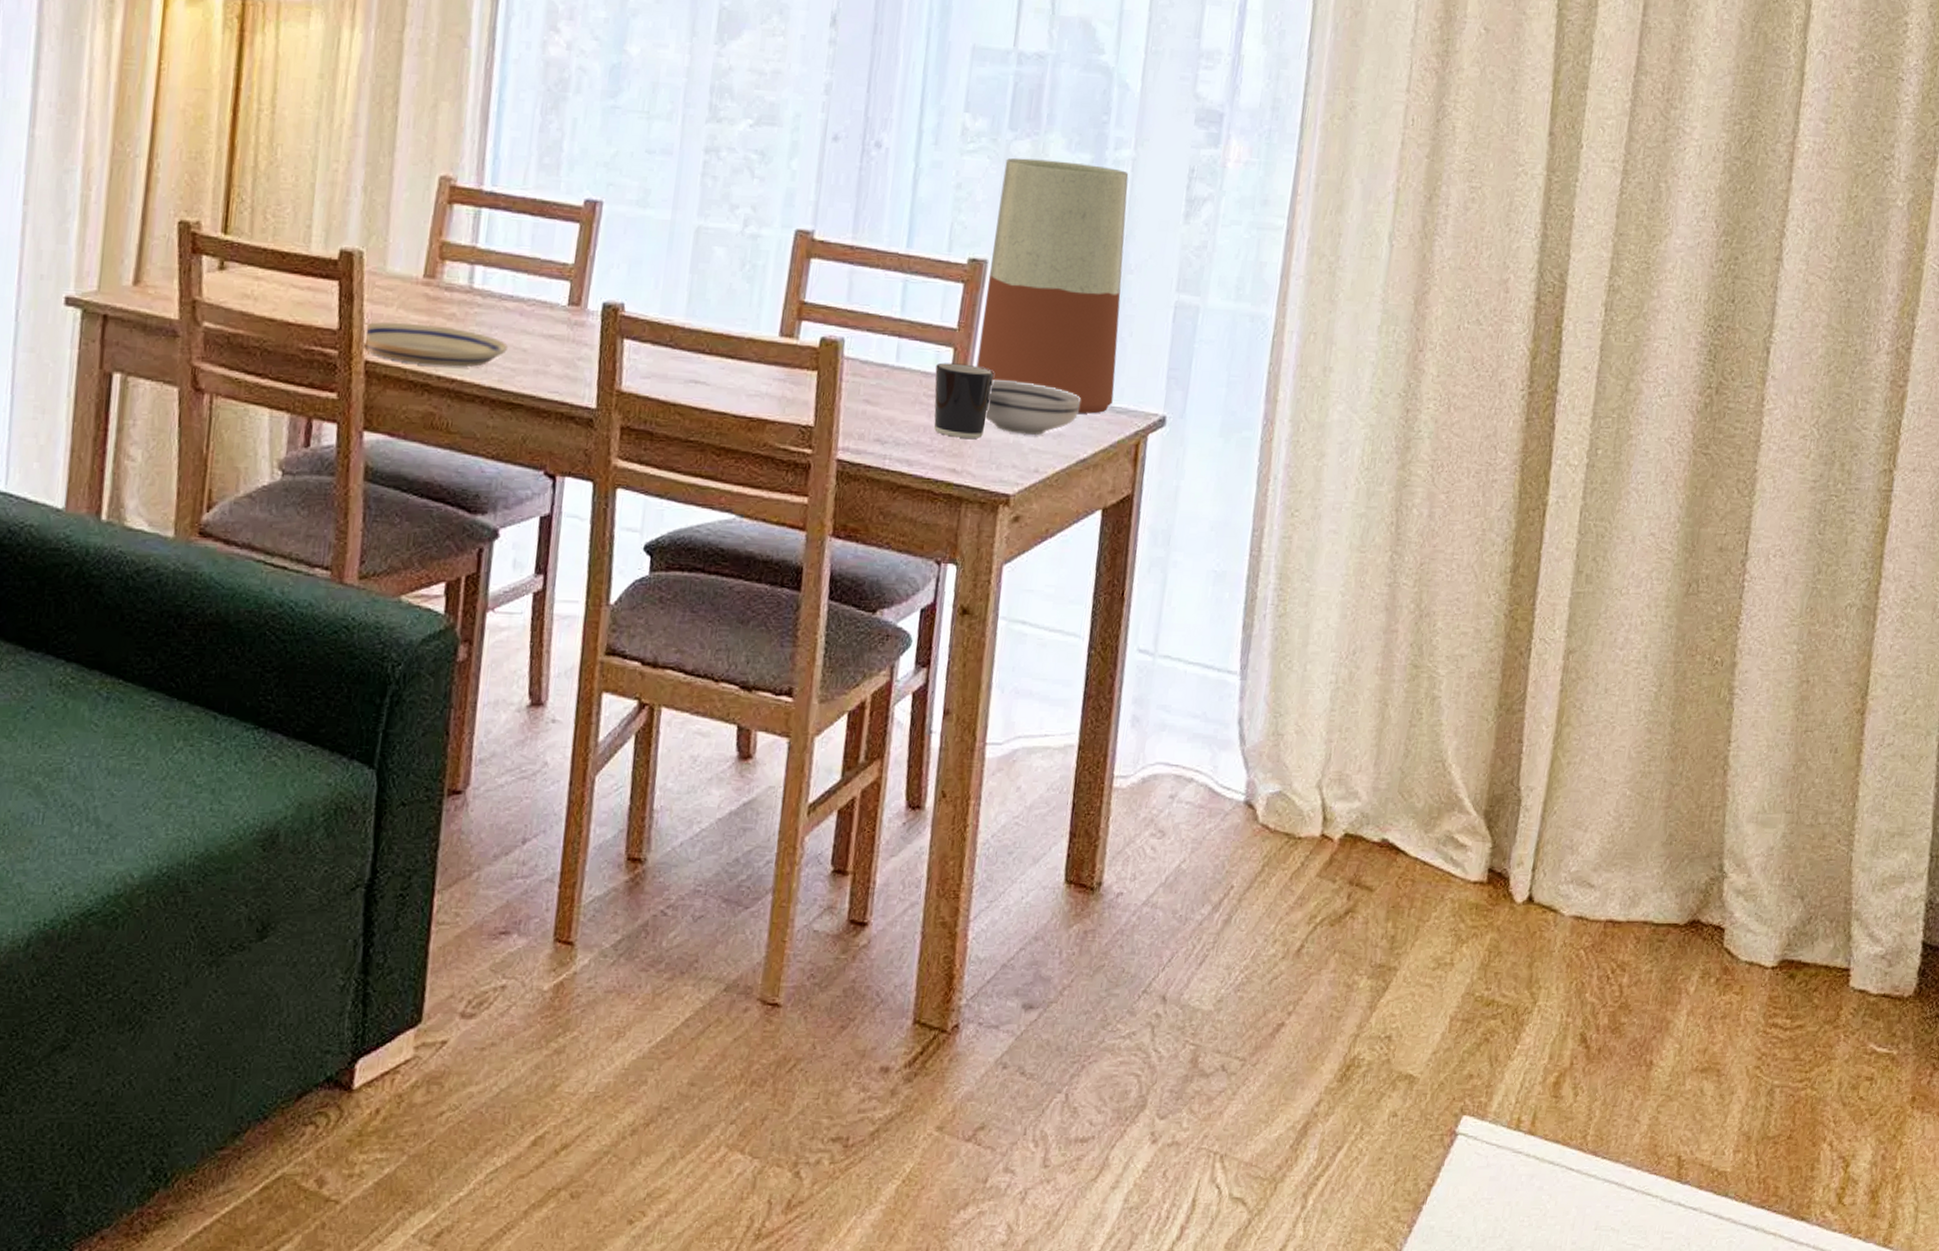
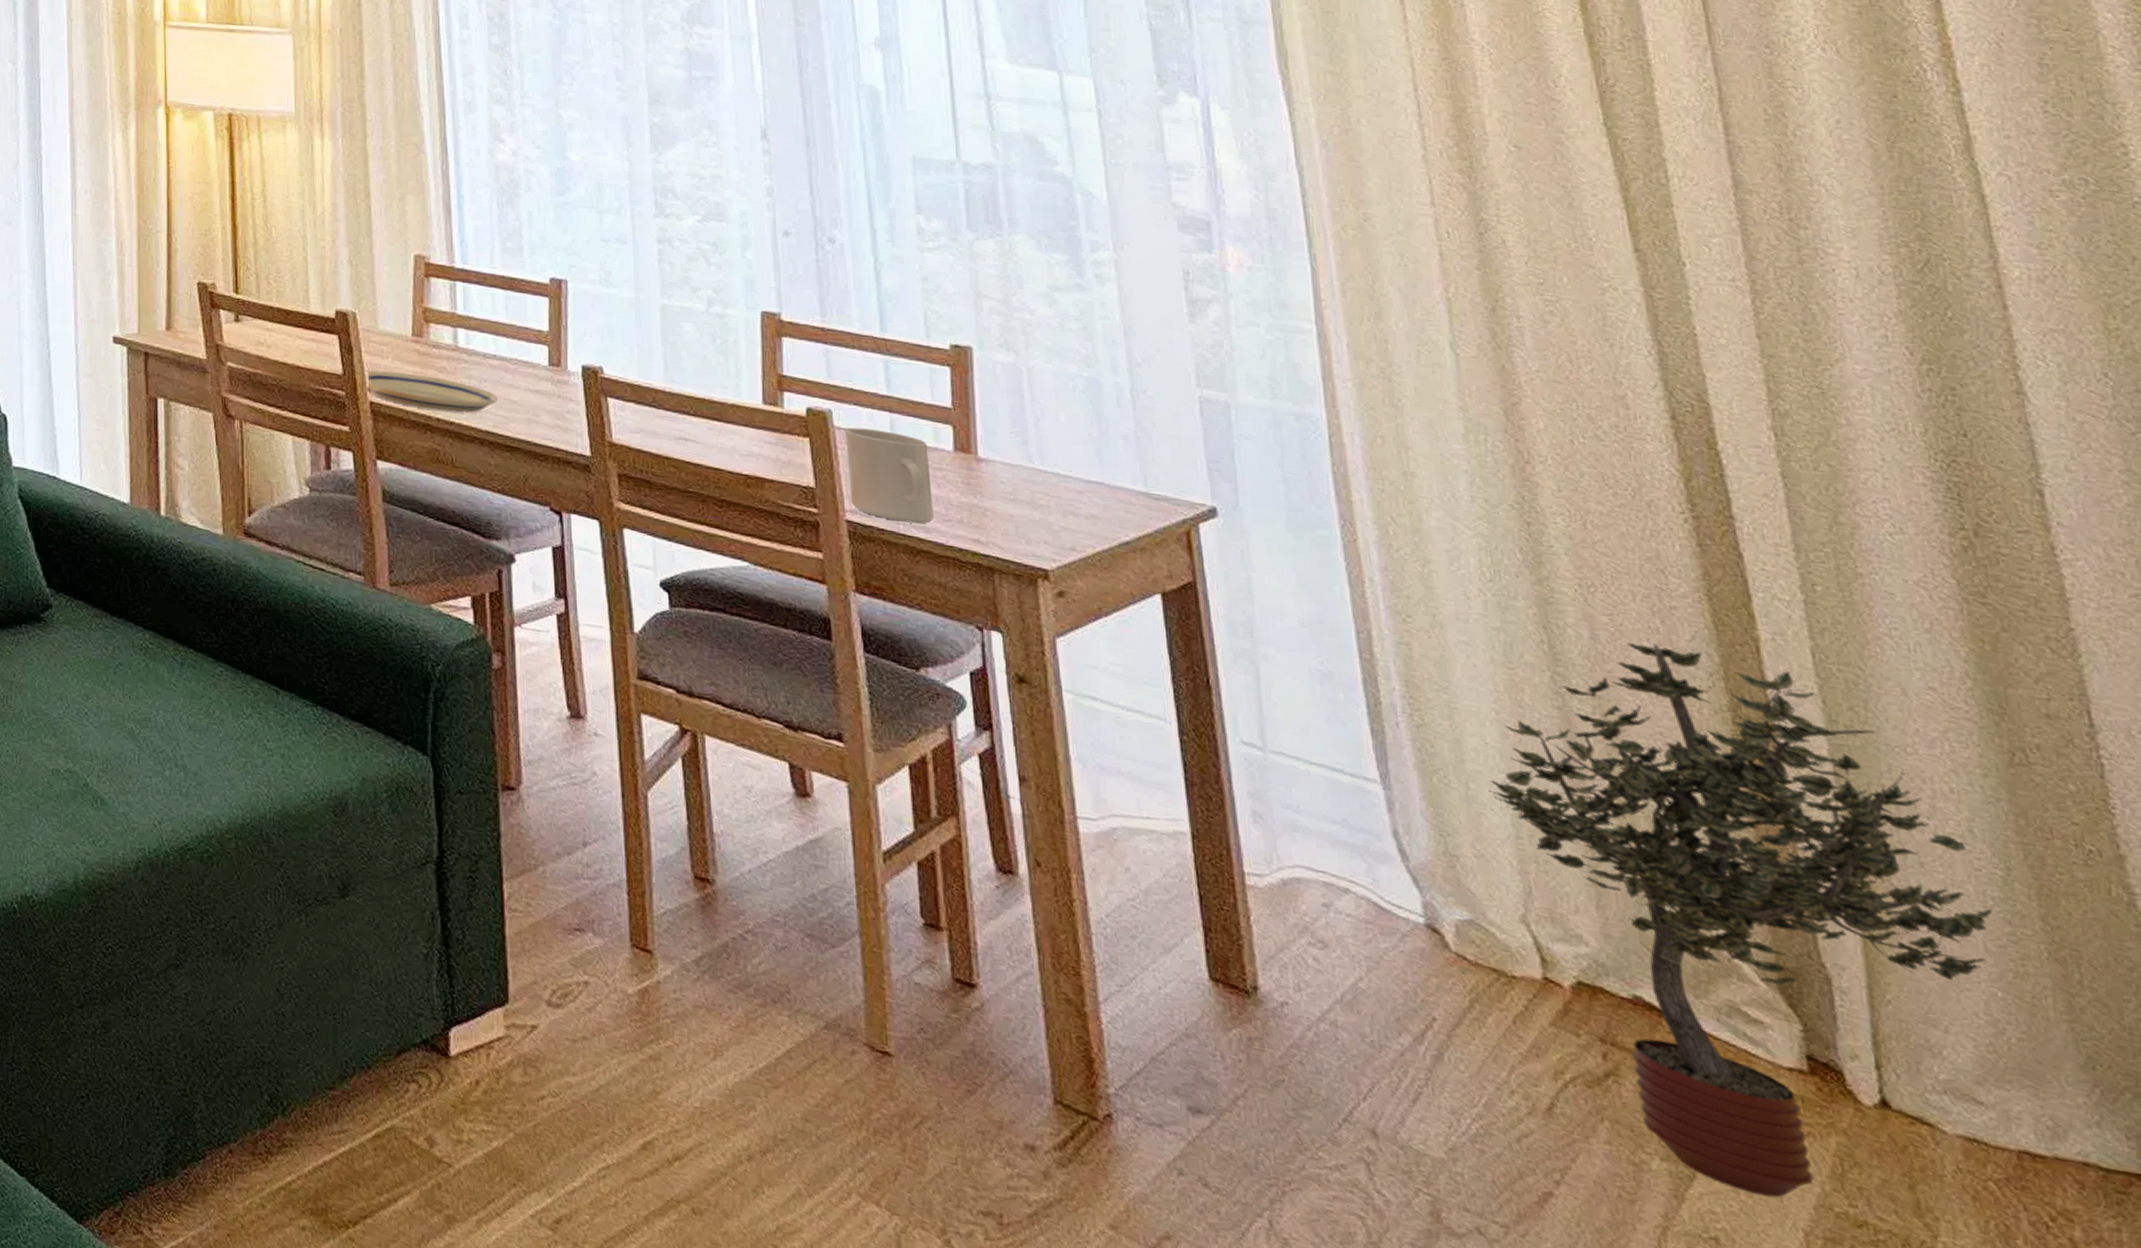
cup: none [845,356,928,457] -> present [845,427,934,524]
mug: present [934,362,994,439] -> none [936,438,1004,513]
vase: present [976,157,1129,414] -> none [971,255,1148,499]
bowl: present [985,380,1082,435] -> none [1001,458,1110,515]
potted tree: none [1320,516,1642,993] -> present [1489,643,1993,1198]

